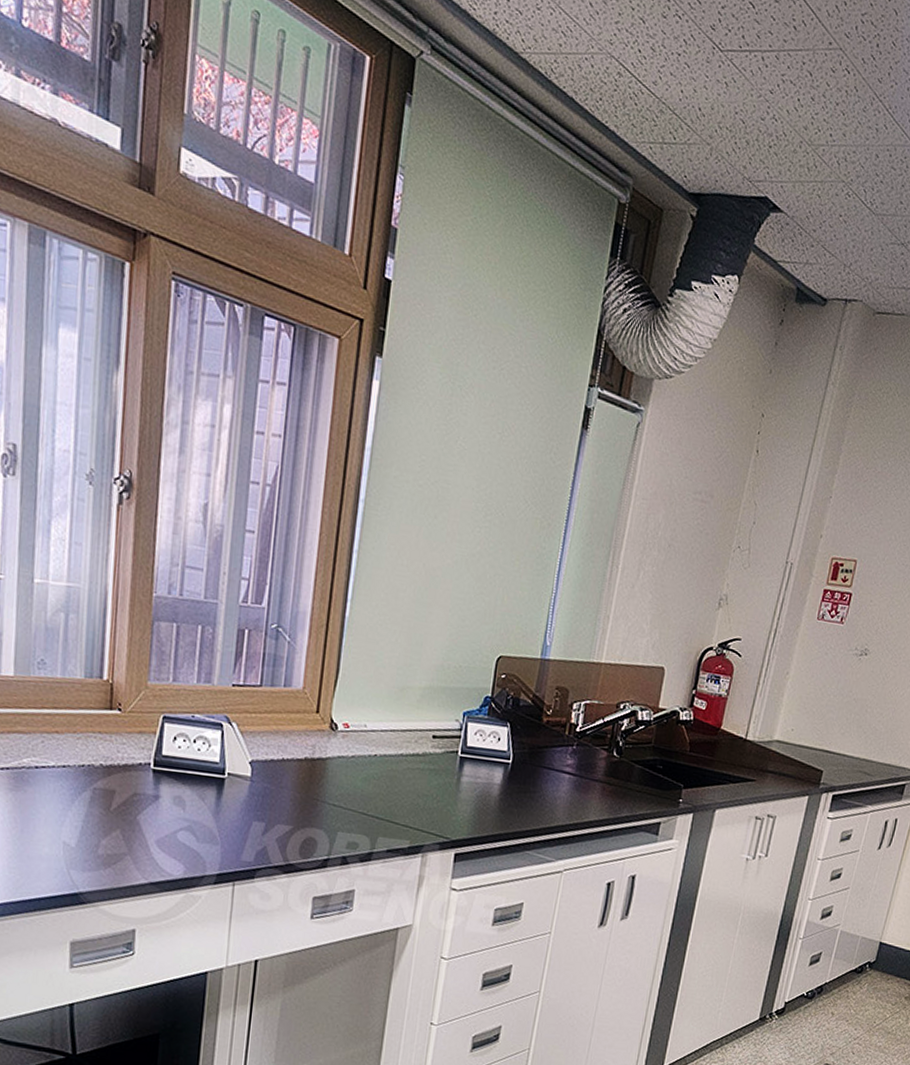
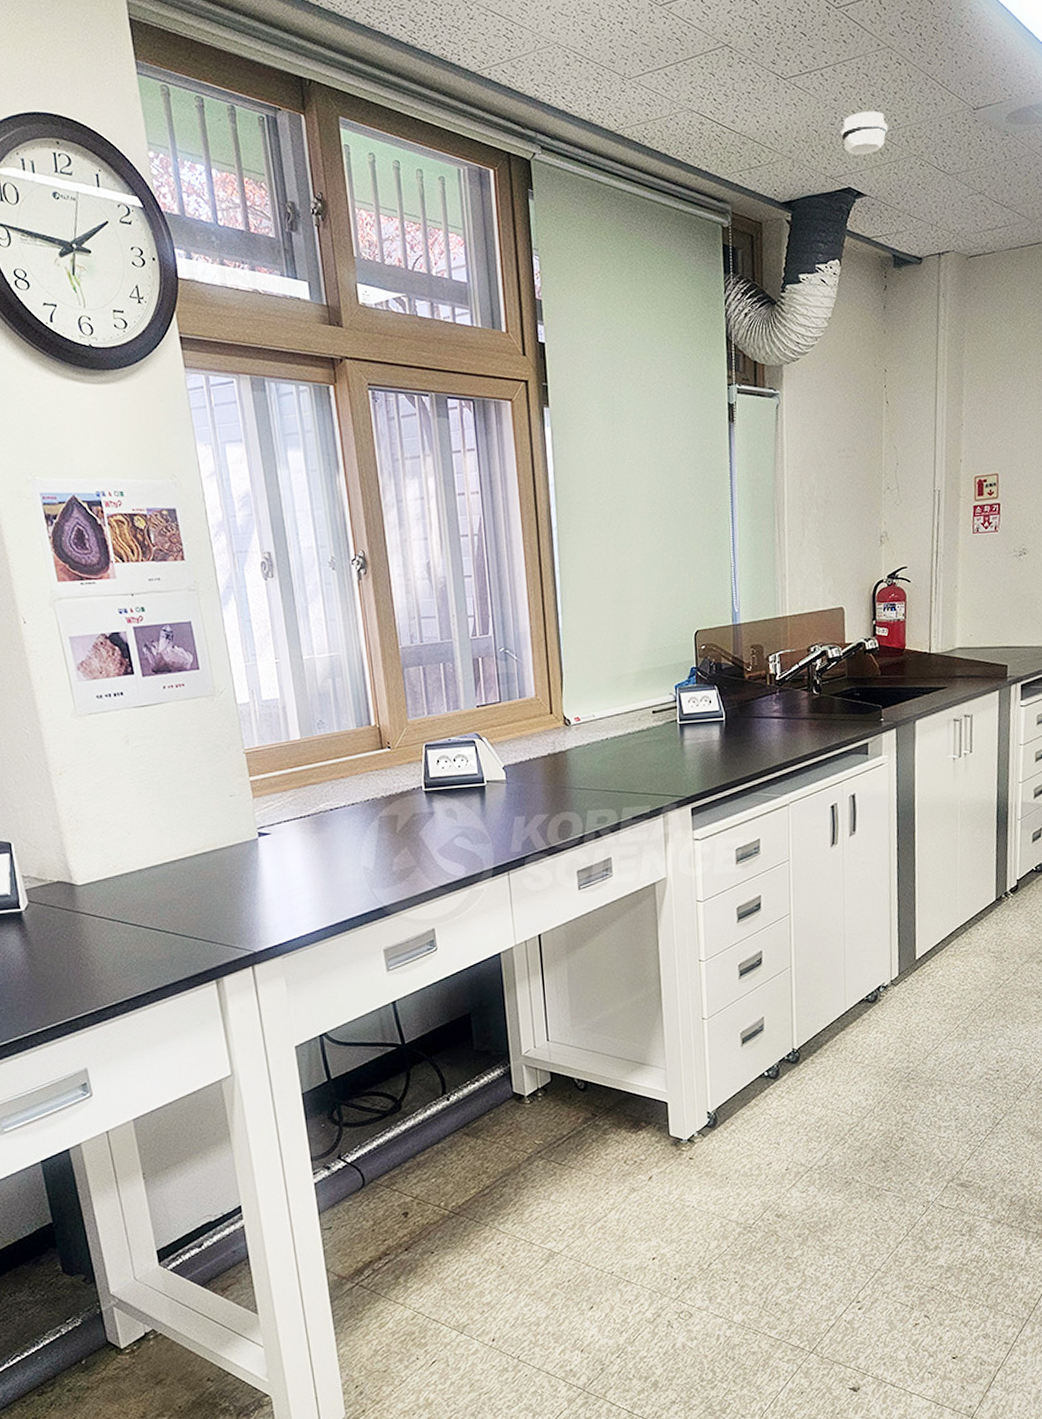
smoke detector: none [769,114,822,165] -> present [841,111,888,155]

